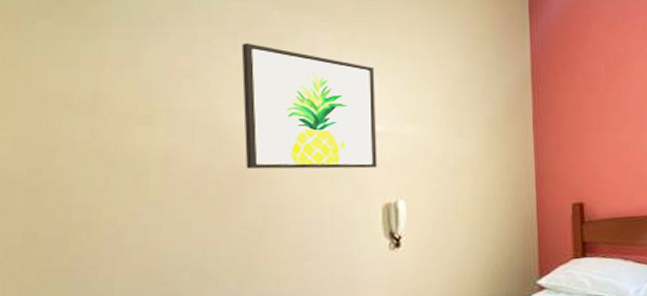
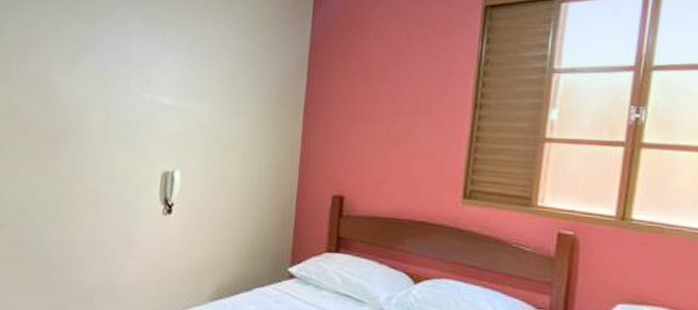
wall art: present [241,42,378,169] -> none [63,18,170,138]

